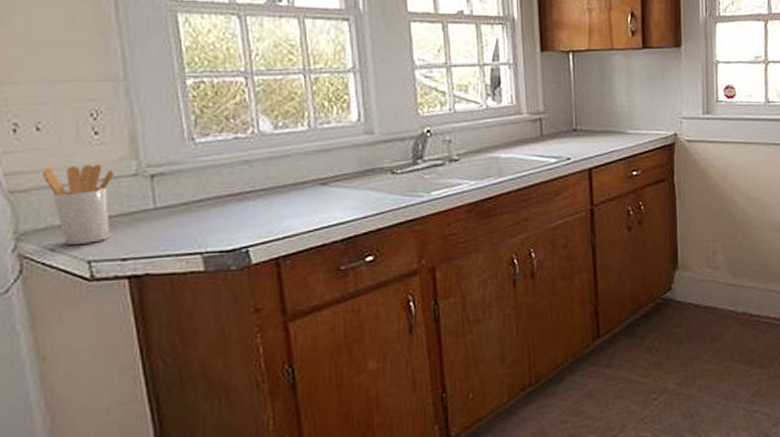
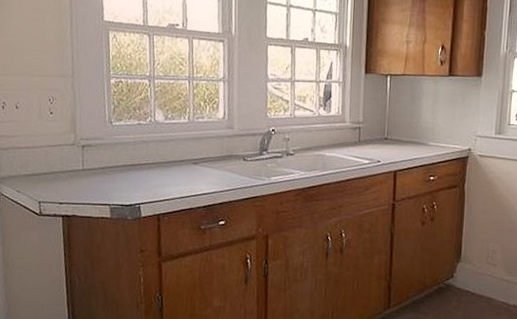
utensil holder: present [42,163,114,245] -> none [16,134,60,190]

